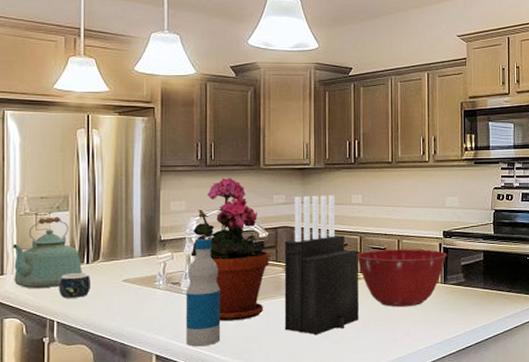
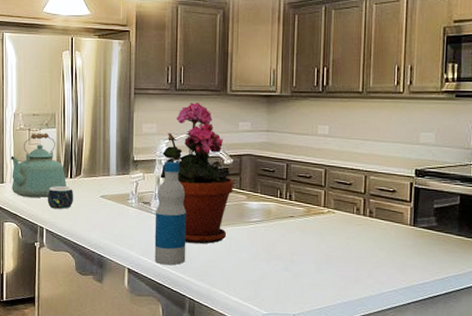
knife block: present [284,195,359,335] -> none [246,124,323,266]
mixing bowl: present [358,249,447,308] -> none [322,184,418,247]

